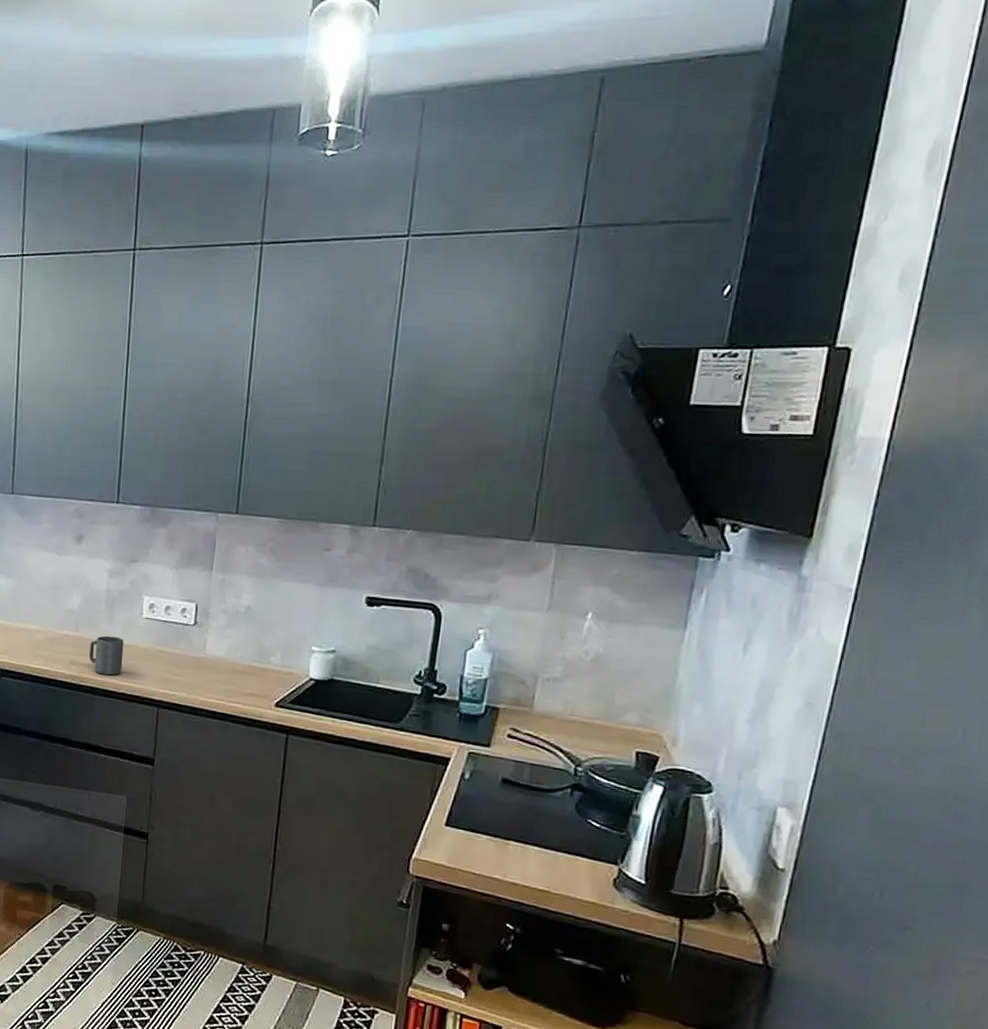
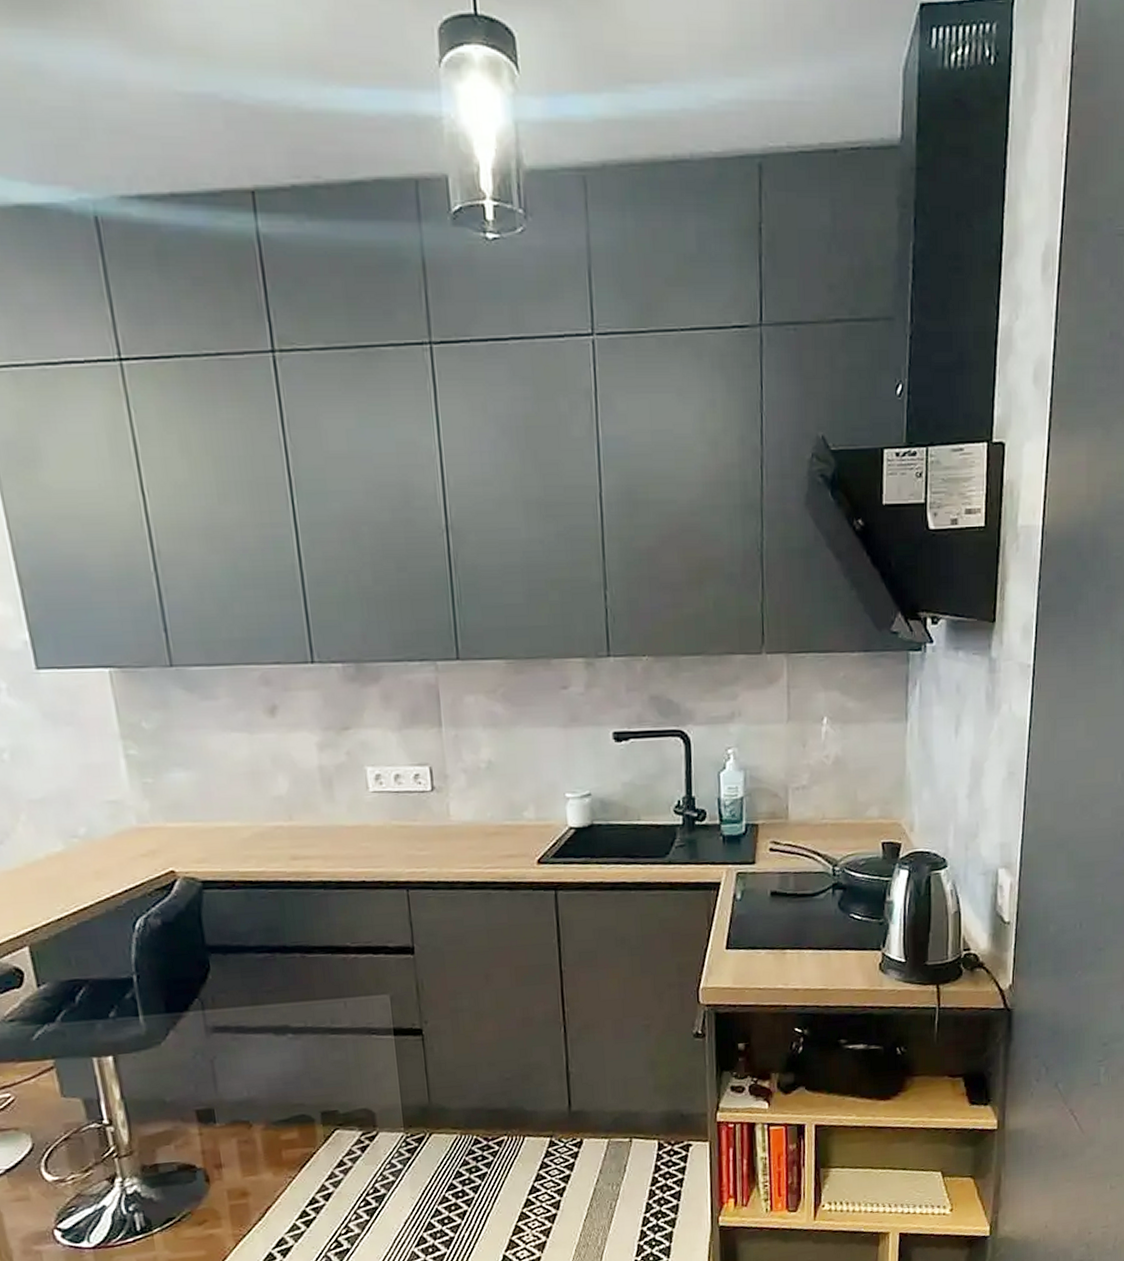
mug: present [88,635,124,676] -> none [310,818,356,865]

